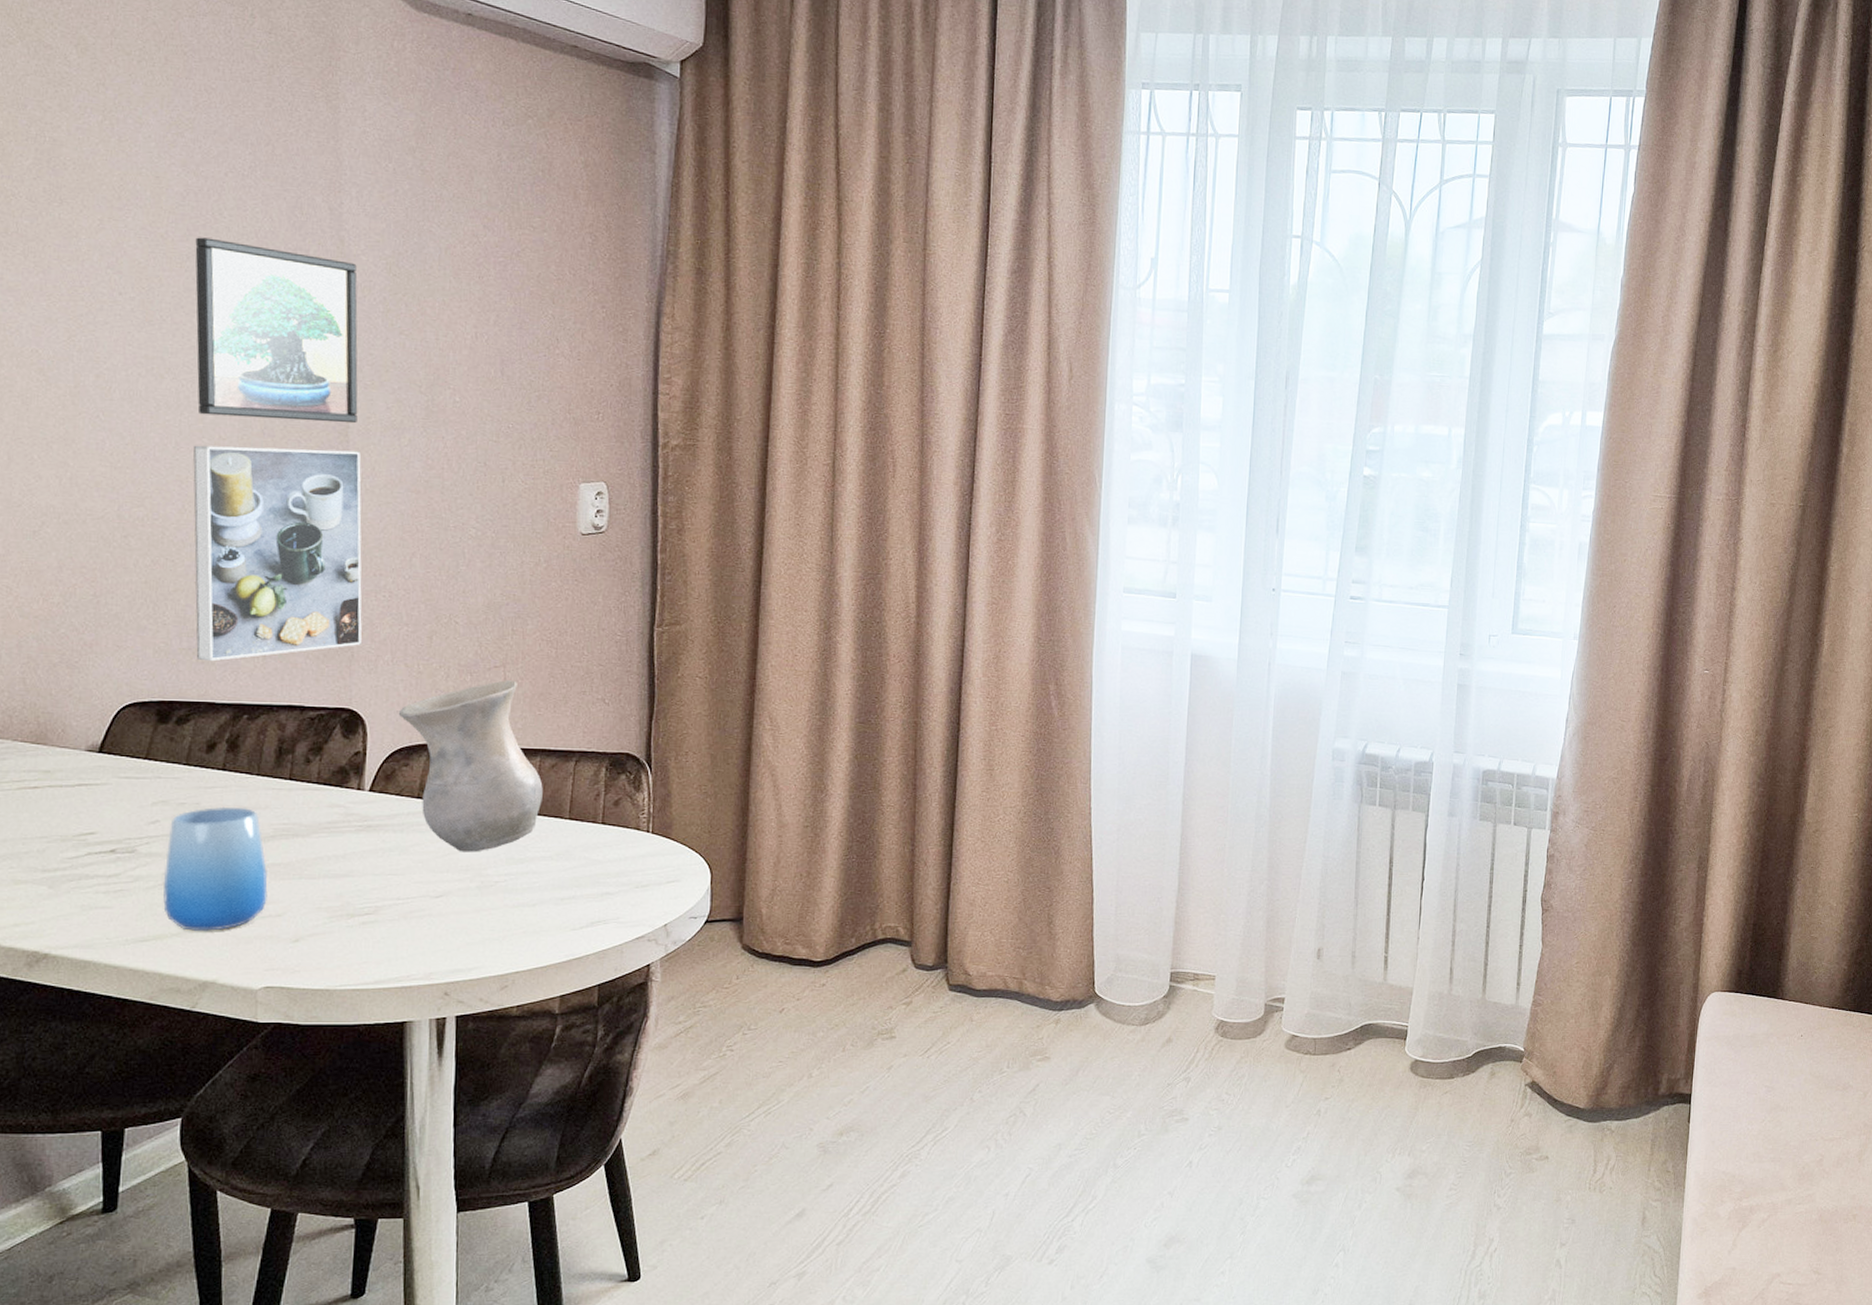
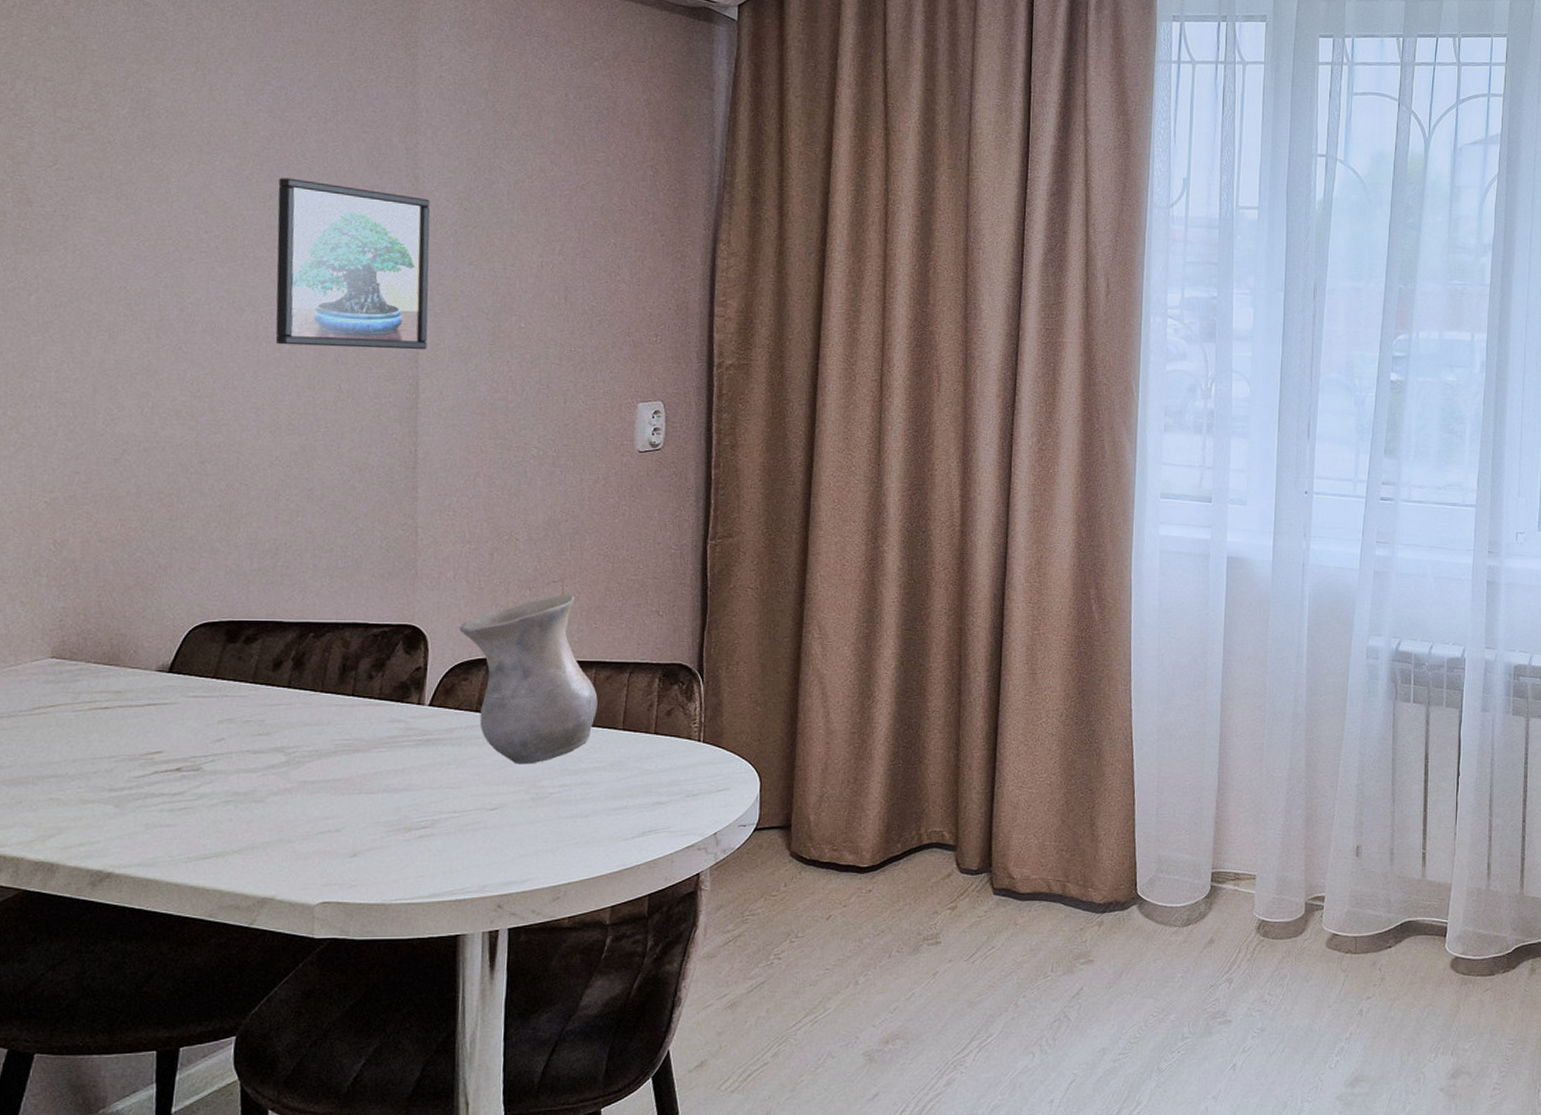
cup: present [163,806,268,931] -> none [225,723,328,847]
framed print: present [193,445,362,662] -> none [266,373,430,582]

